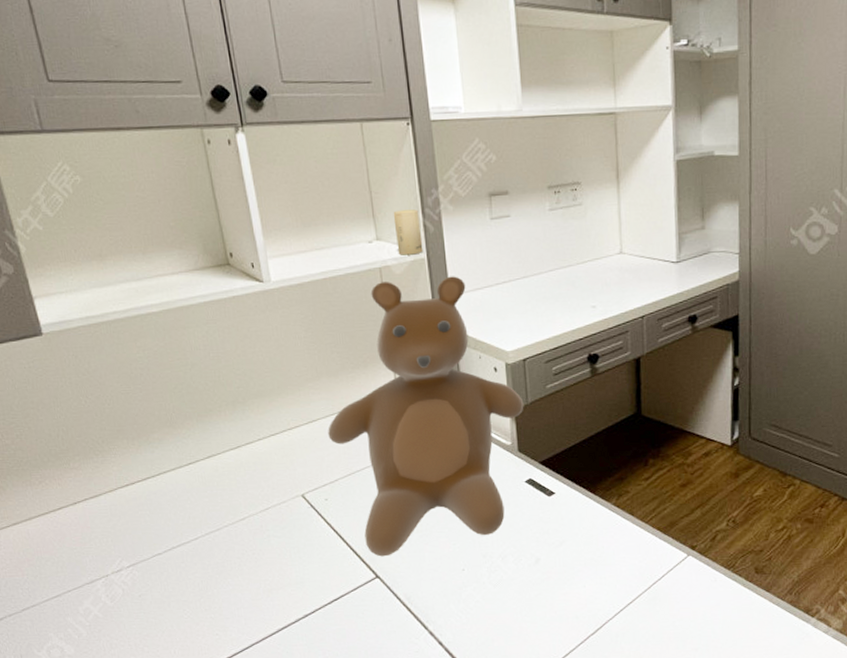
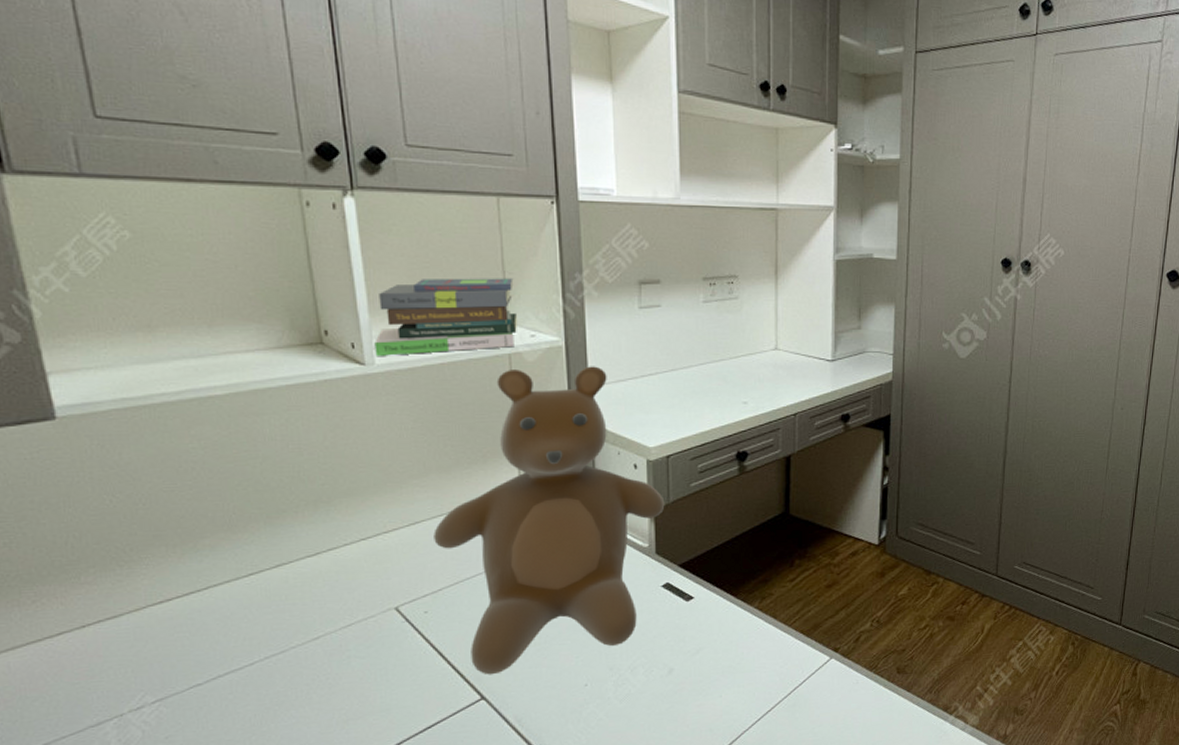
books: none [269,197,386,274] -> present [374,278,518,356]
candle: present [393,209,423,255] -> none [528,293,561,342]

